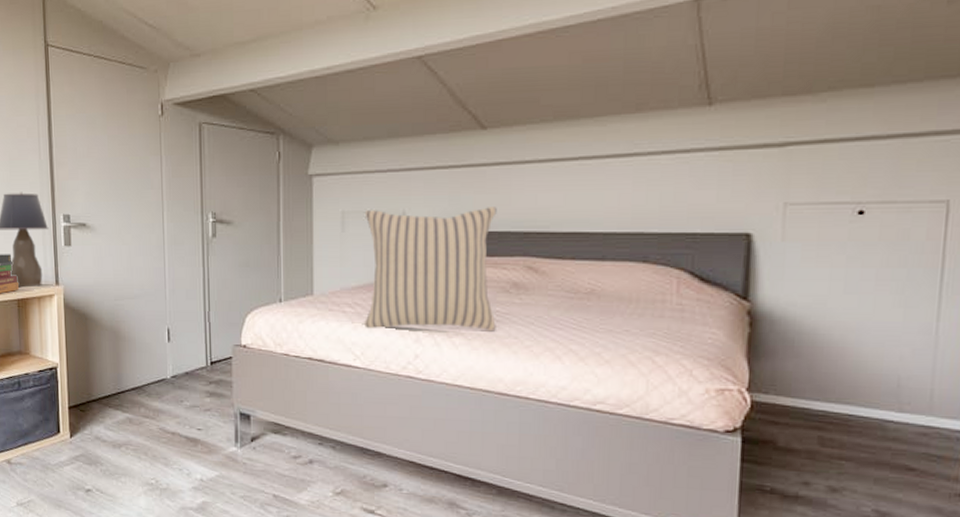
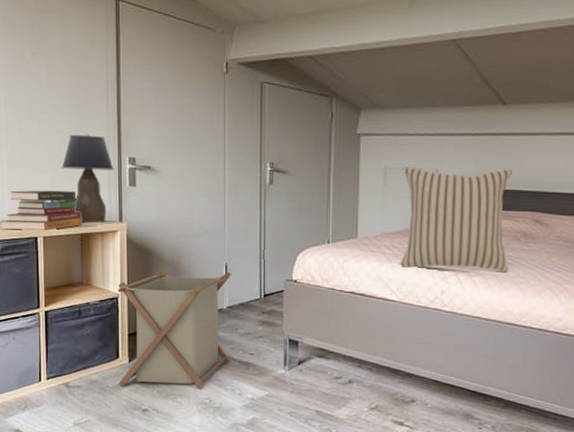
laundry basket: none [56,336,177,468] -> present [117,269,231,389]

